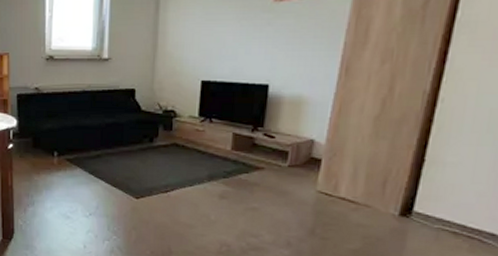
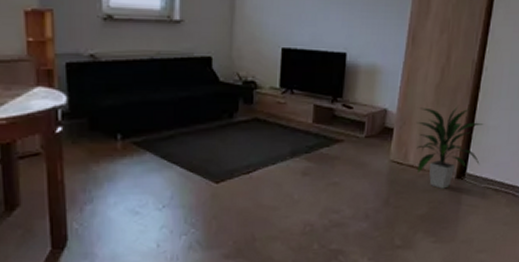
indoor plant: none [349,139,438,225] -> present [416,106,484,189]

